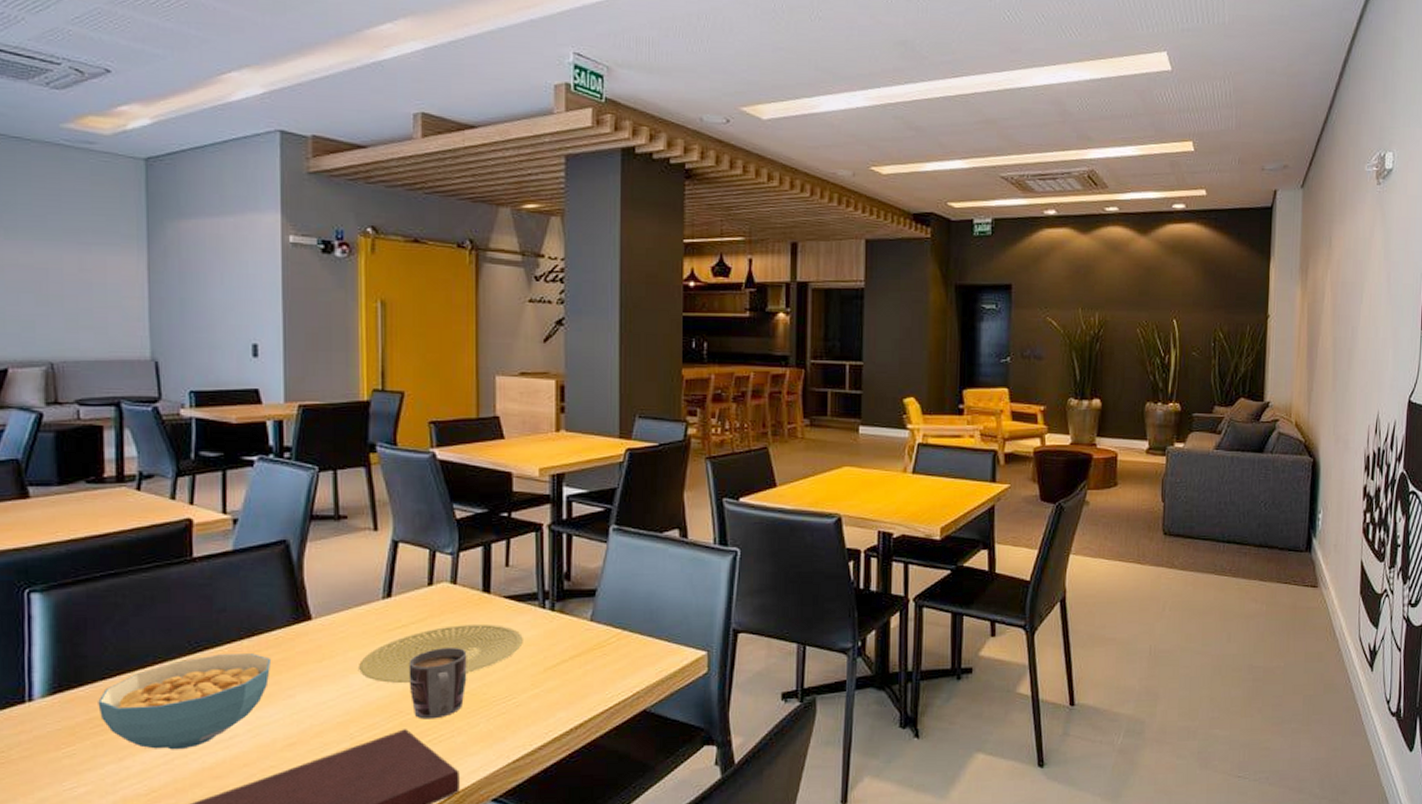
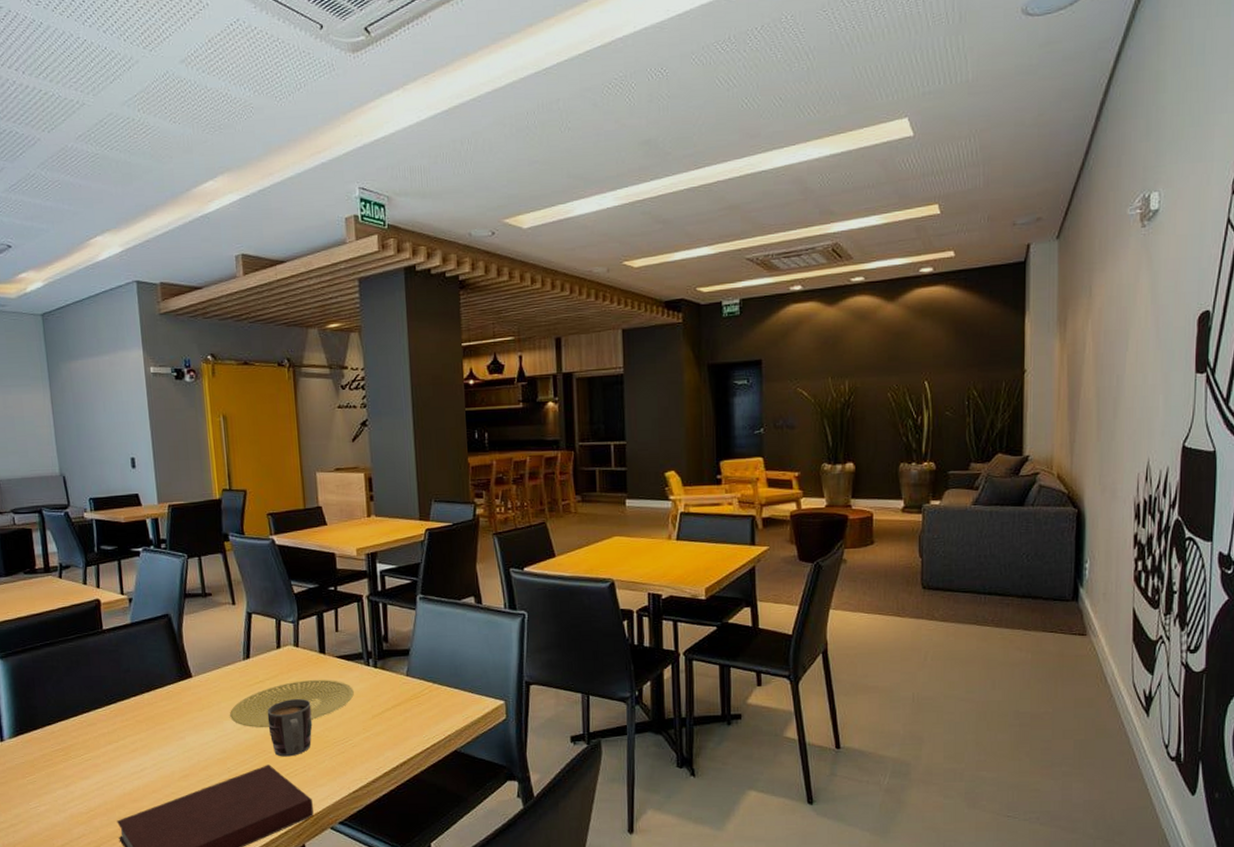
cereal bowl: present [98,654,272,750] -> none [47,704,166,779]

